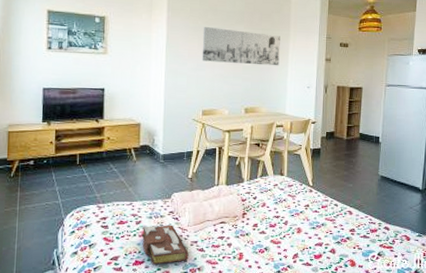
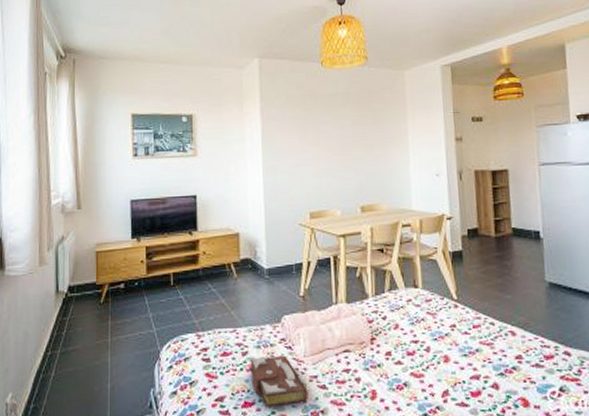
wall art: present [201,26,280,66] -> none [302,113,398,155]

